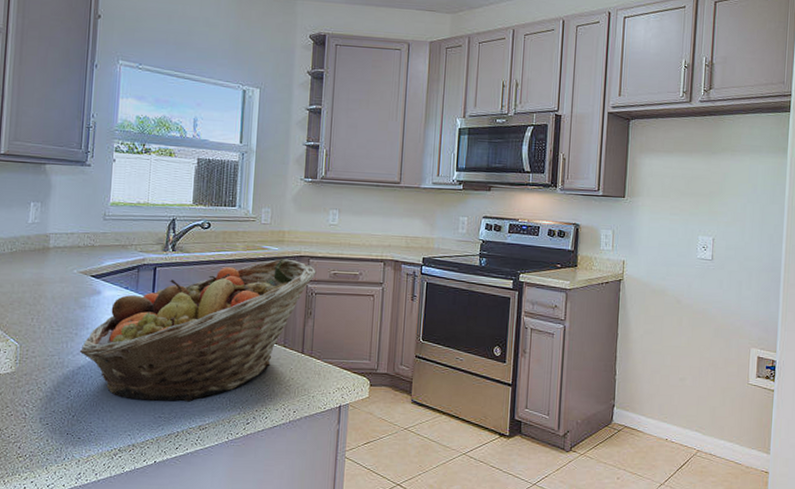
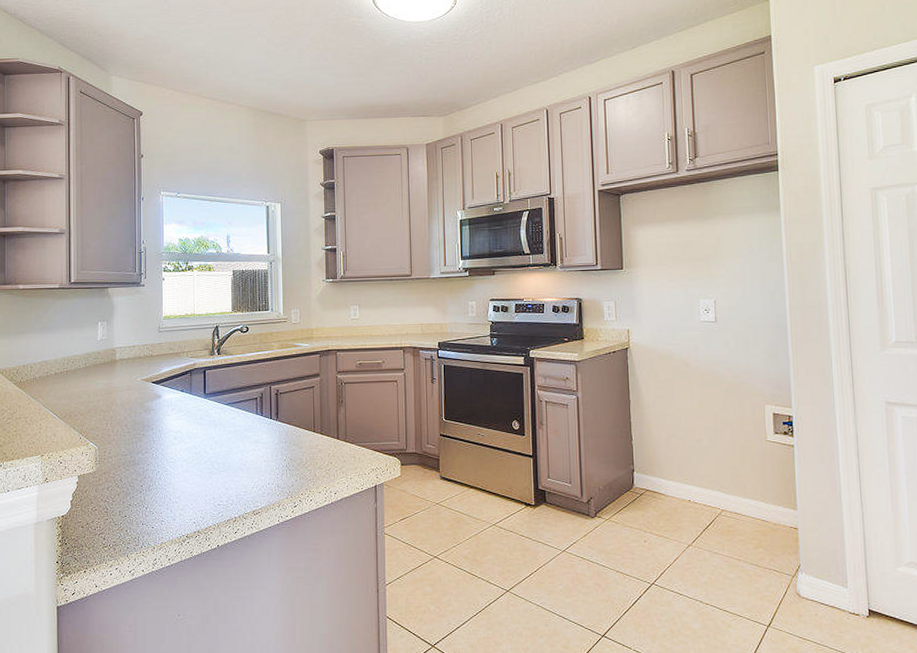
fruit basket: present [79,258,318,402] -> none [147,353,345,490]

